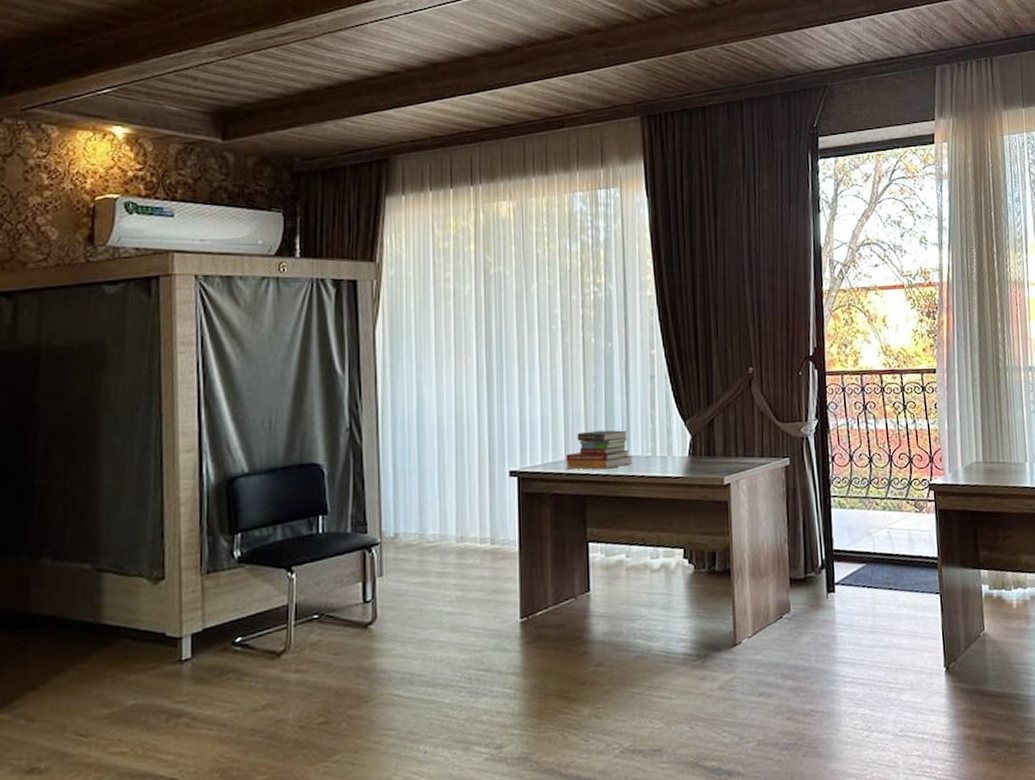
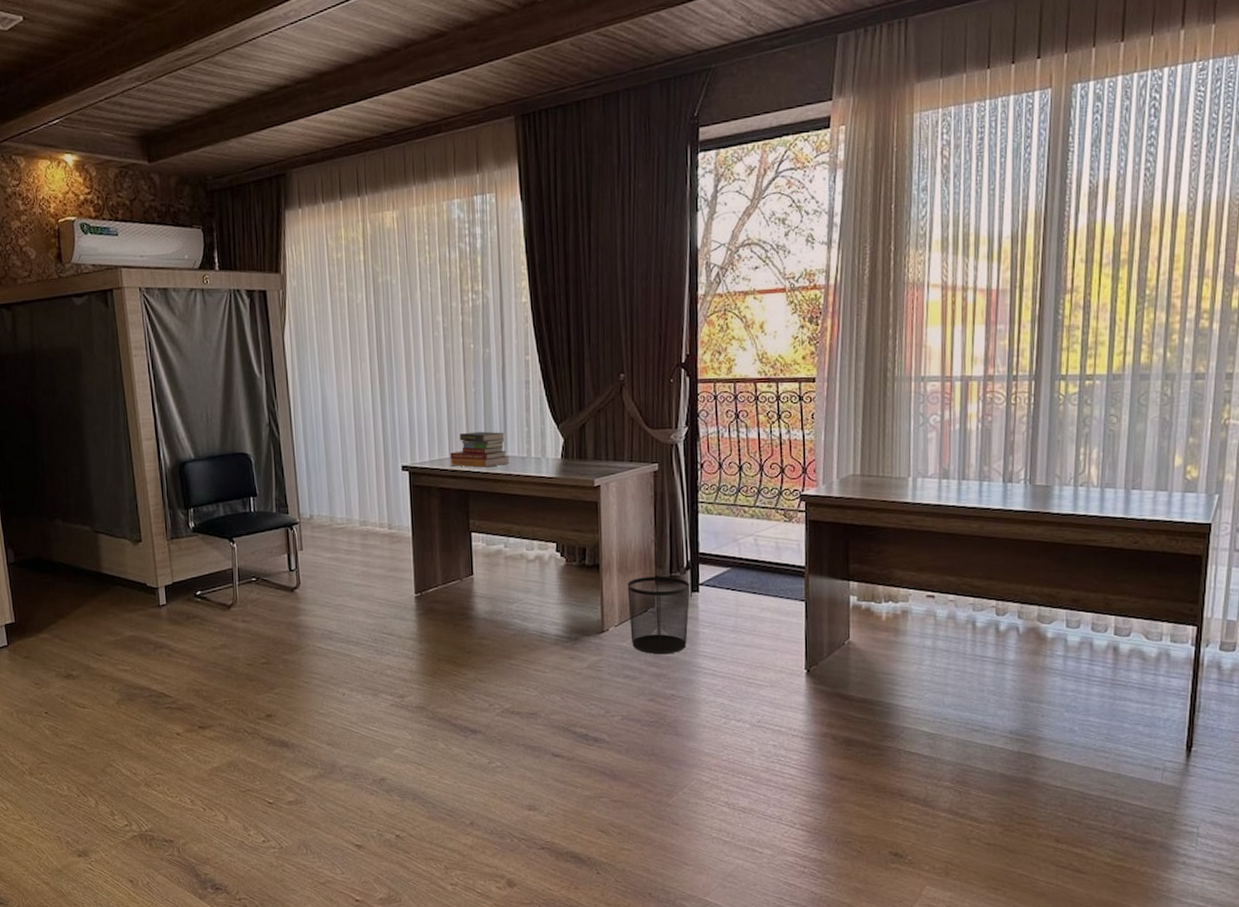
waste bin: none [760,577,826,666] -> present [627,576,690,655]

